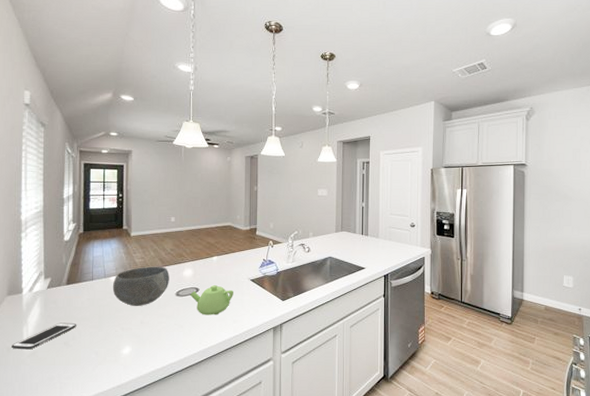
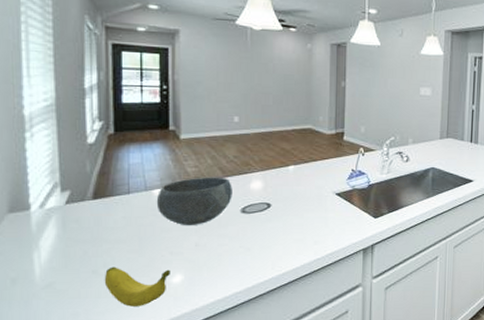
cell phone: present [12,322,77,350] -> none [18,246,109,281]
banana: none [72,339,122,373] -> present [104,266,171,307]
teapot: present [189,285,233,315] -> none [258,200,314,236]

